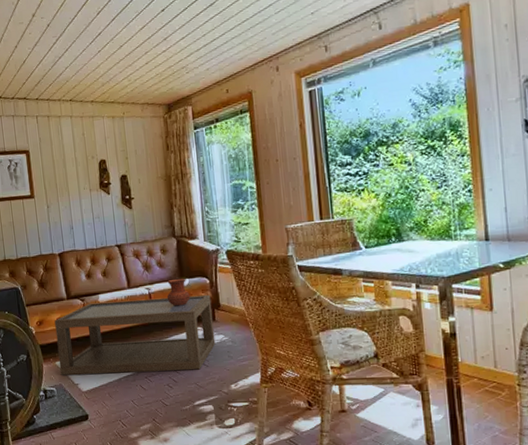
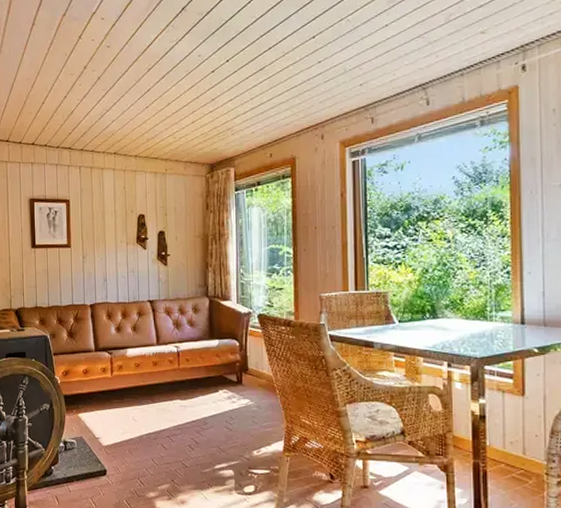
coffee table: present [54,295,216,375] -> none [80,357,241,433]
ceramic pot: present [166,278,191,306] -> none [195,339,219,367]

